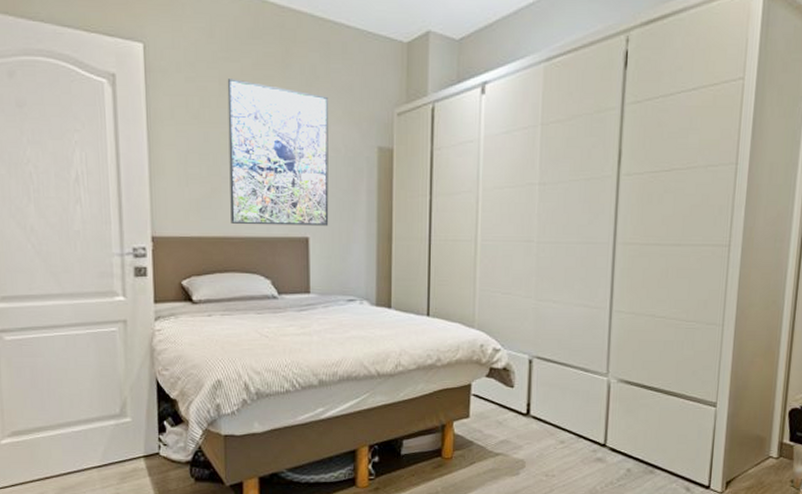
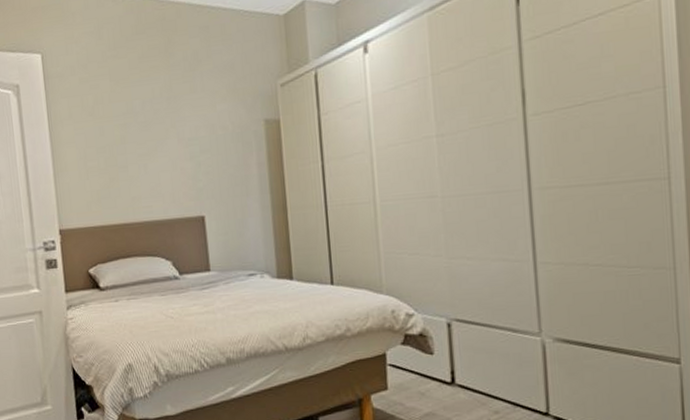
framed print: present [227,79,329,226] -> none [117,73,223,210]

